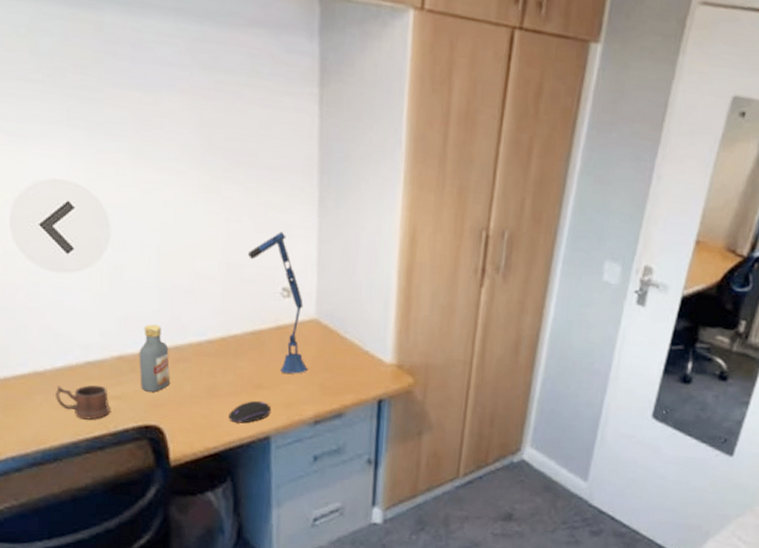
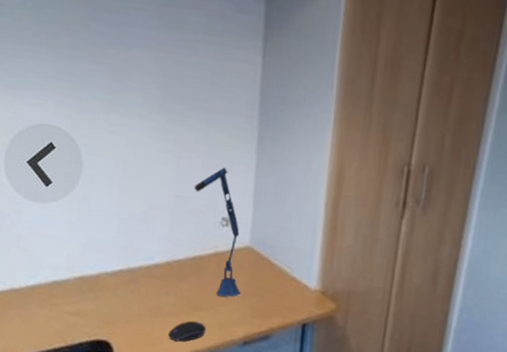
mug: present [56,384,110,420] -> none [26,301,69,333]
vodka: present [138,324,170,392] -> none [96,248,122,310]

